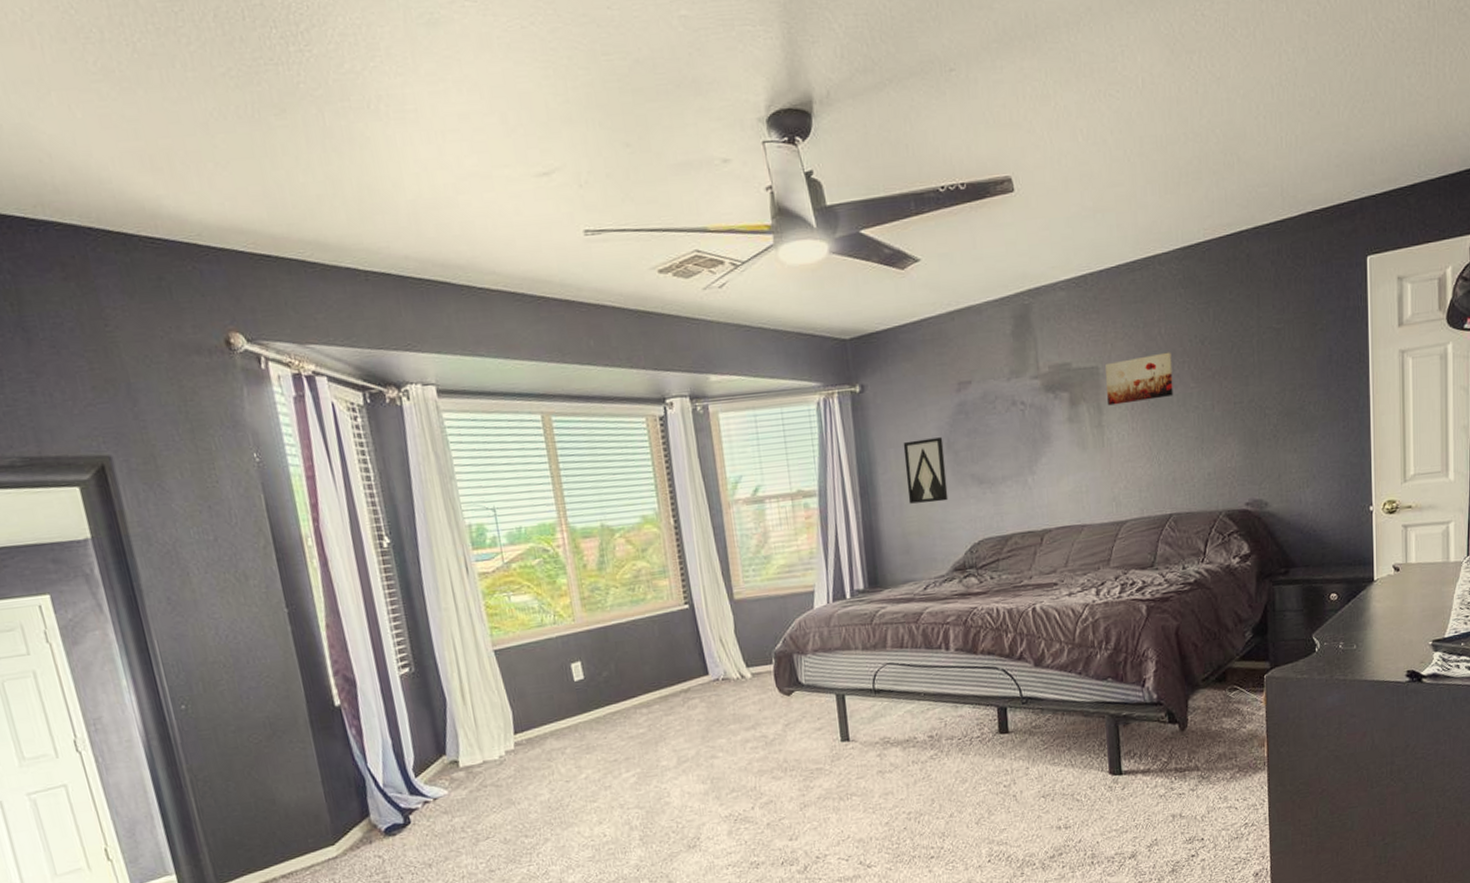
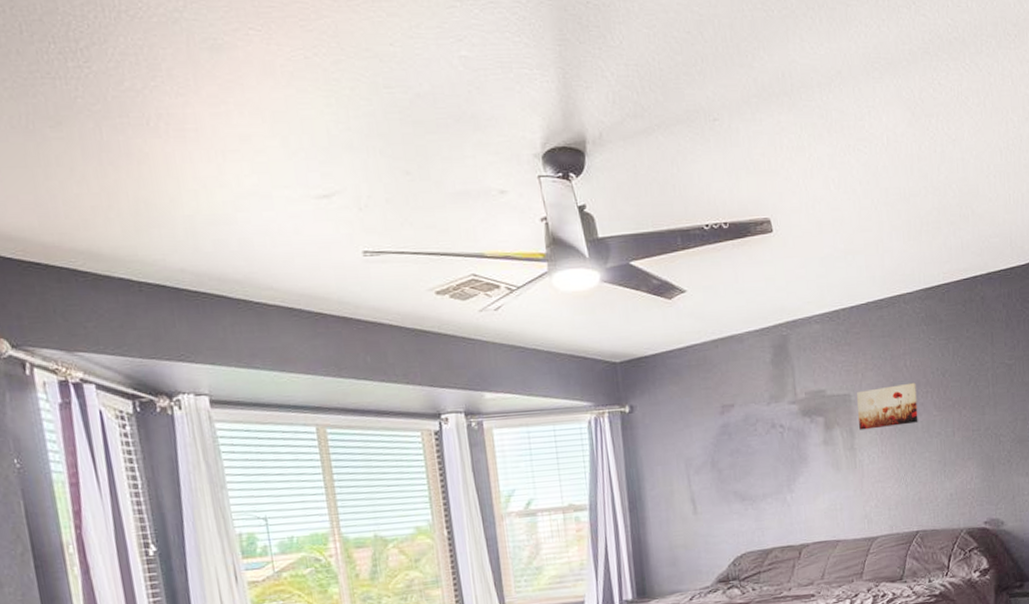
wall art: present [903,437,949,504] -> none [670,456,713,519]

